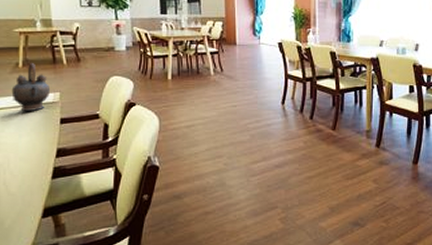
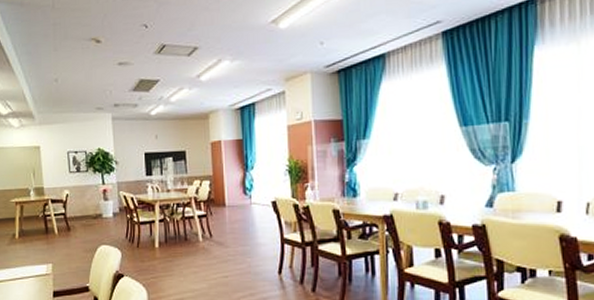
teapot: present [11,63,51,111] -> none [9,234,44,284]

